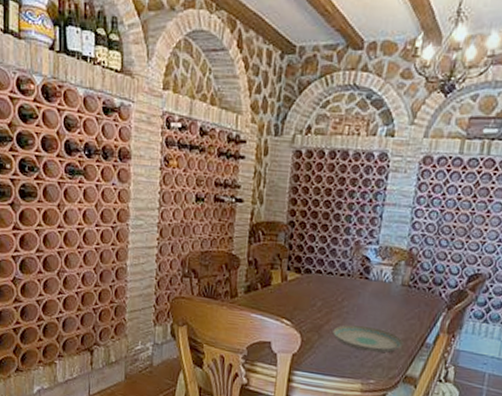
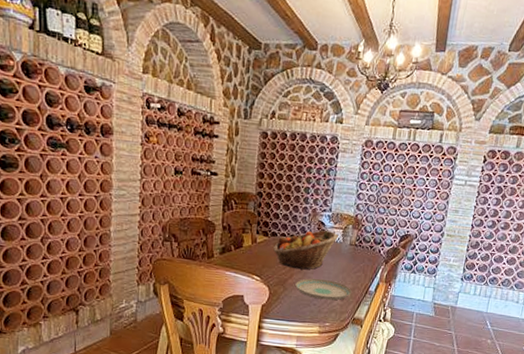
fruit basket: none [307,266,387,314] -> present [273,230,338,270]

